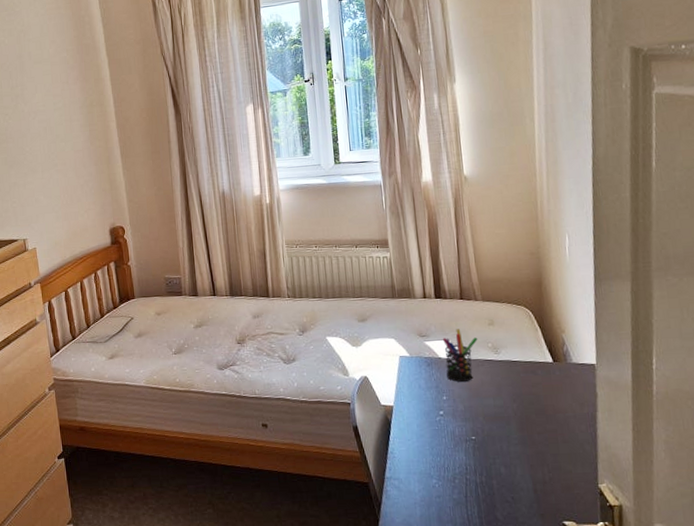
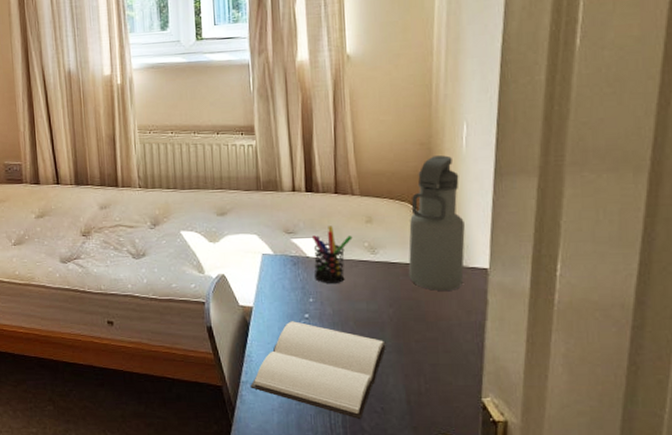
book: none [394,418,514,509] -> present [250,321,387,419]
water bottle: none [525,263,575,386] -> present [408,155,465,291]

